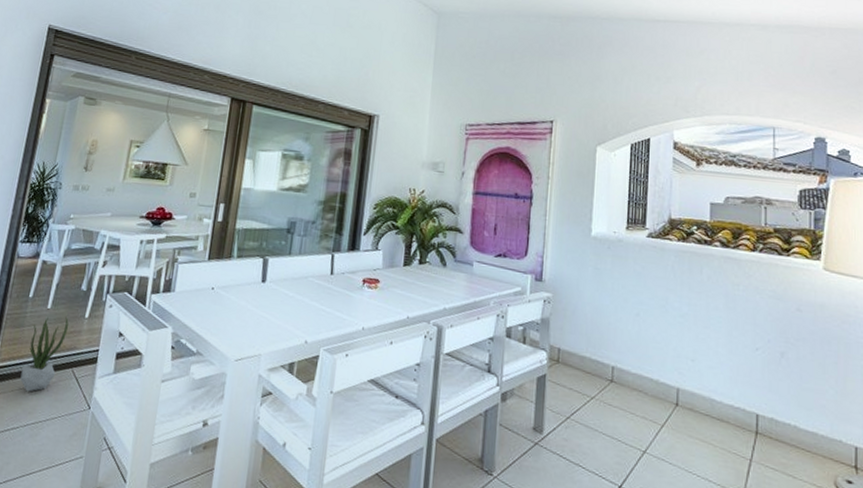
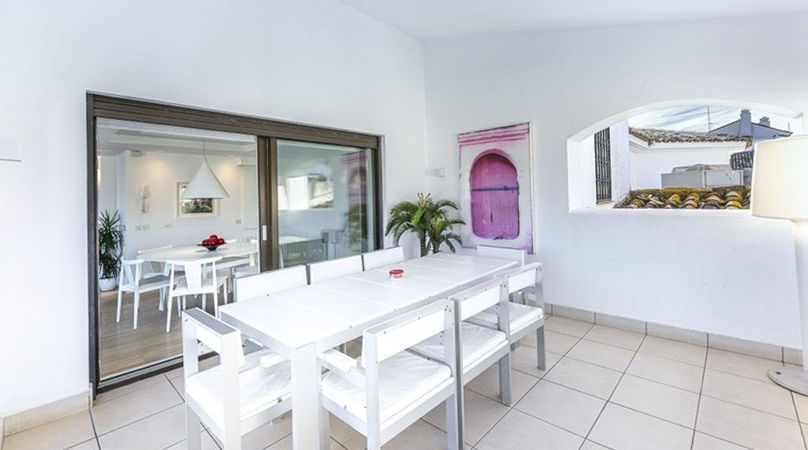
potted plant: present [20,316,69,392] -> none [123,333,154,396]

